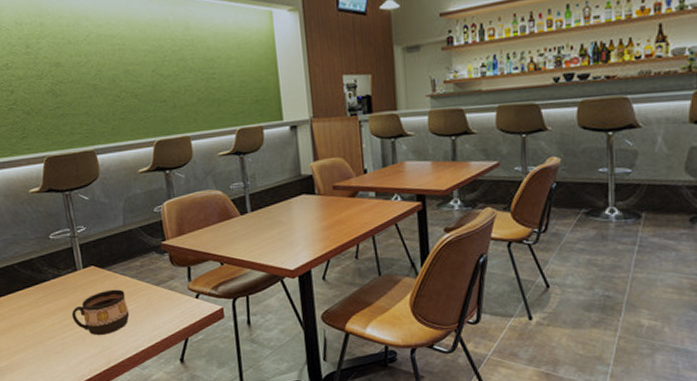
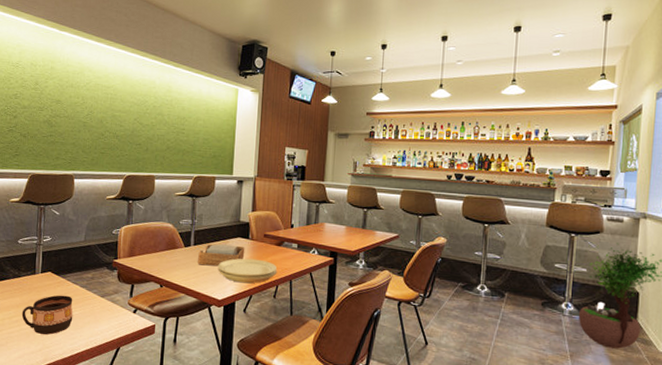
napkin holder: none [258,204,314,234] -> present [198,244,245,267]
plate: none [283,216,356,247] -> present [218,258,278,284]

